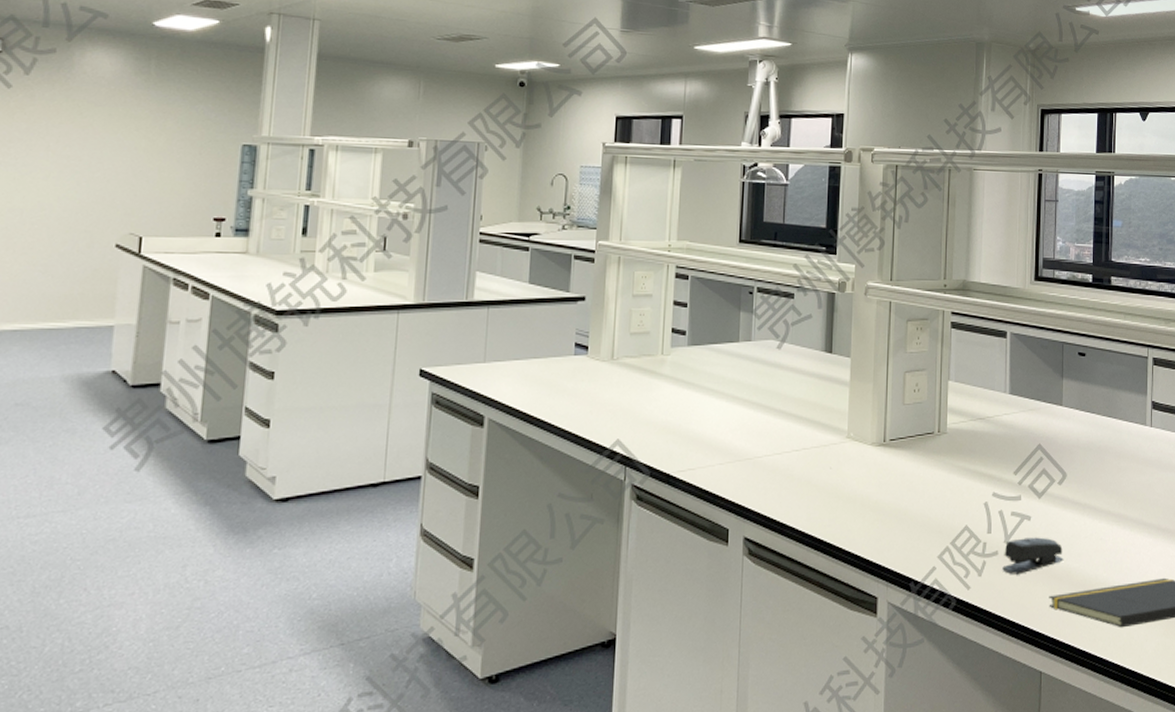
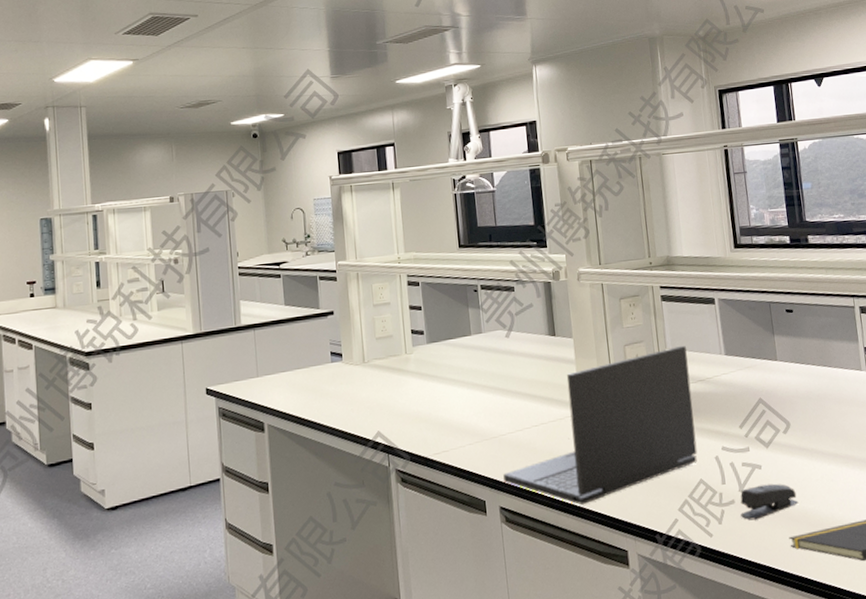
laptop: none [753,378,970,544] -> present [503,345,698,506]

